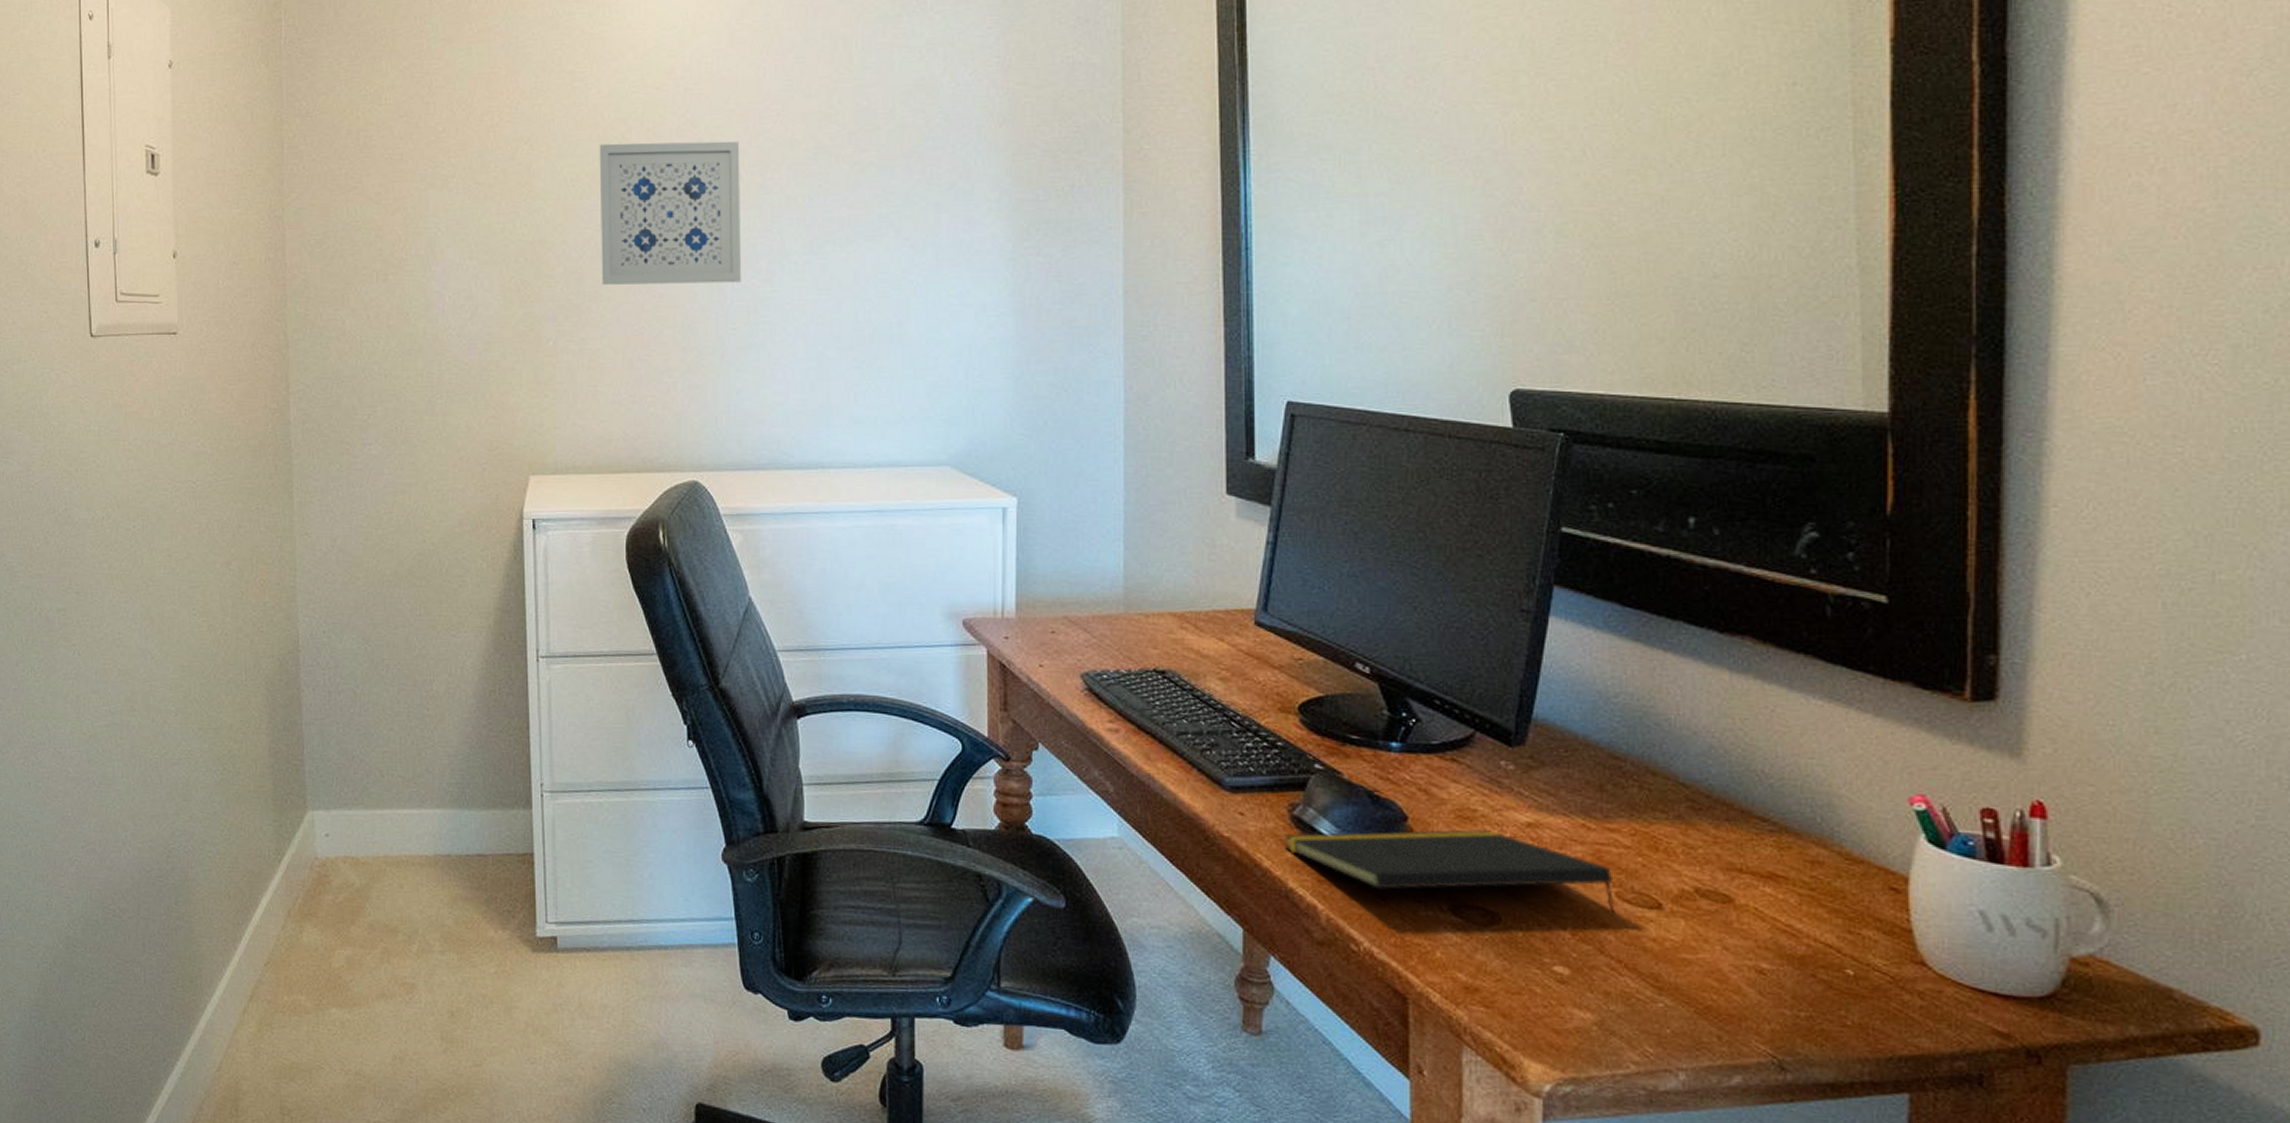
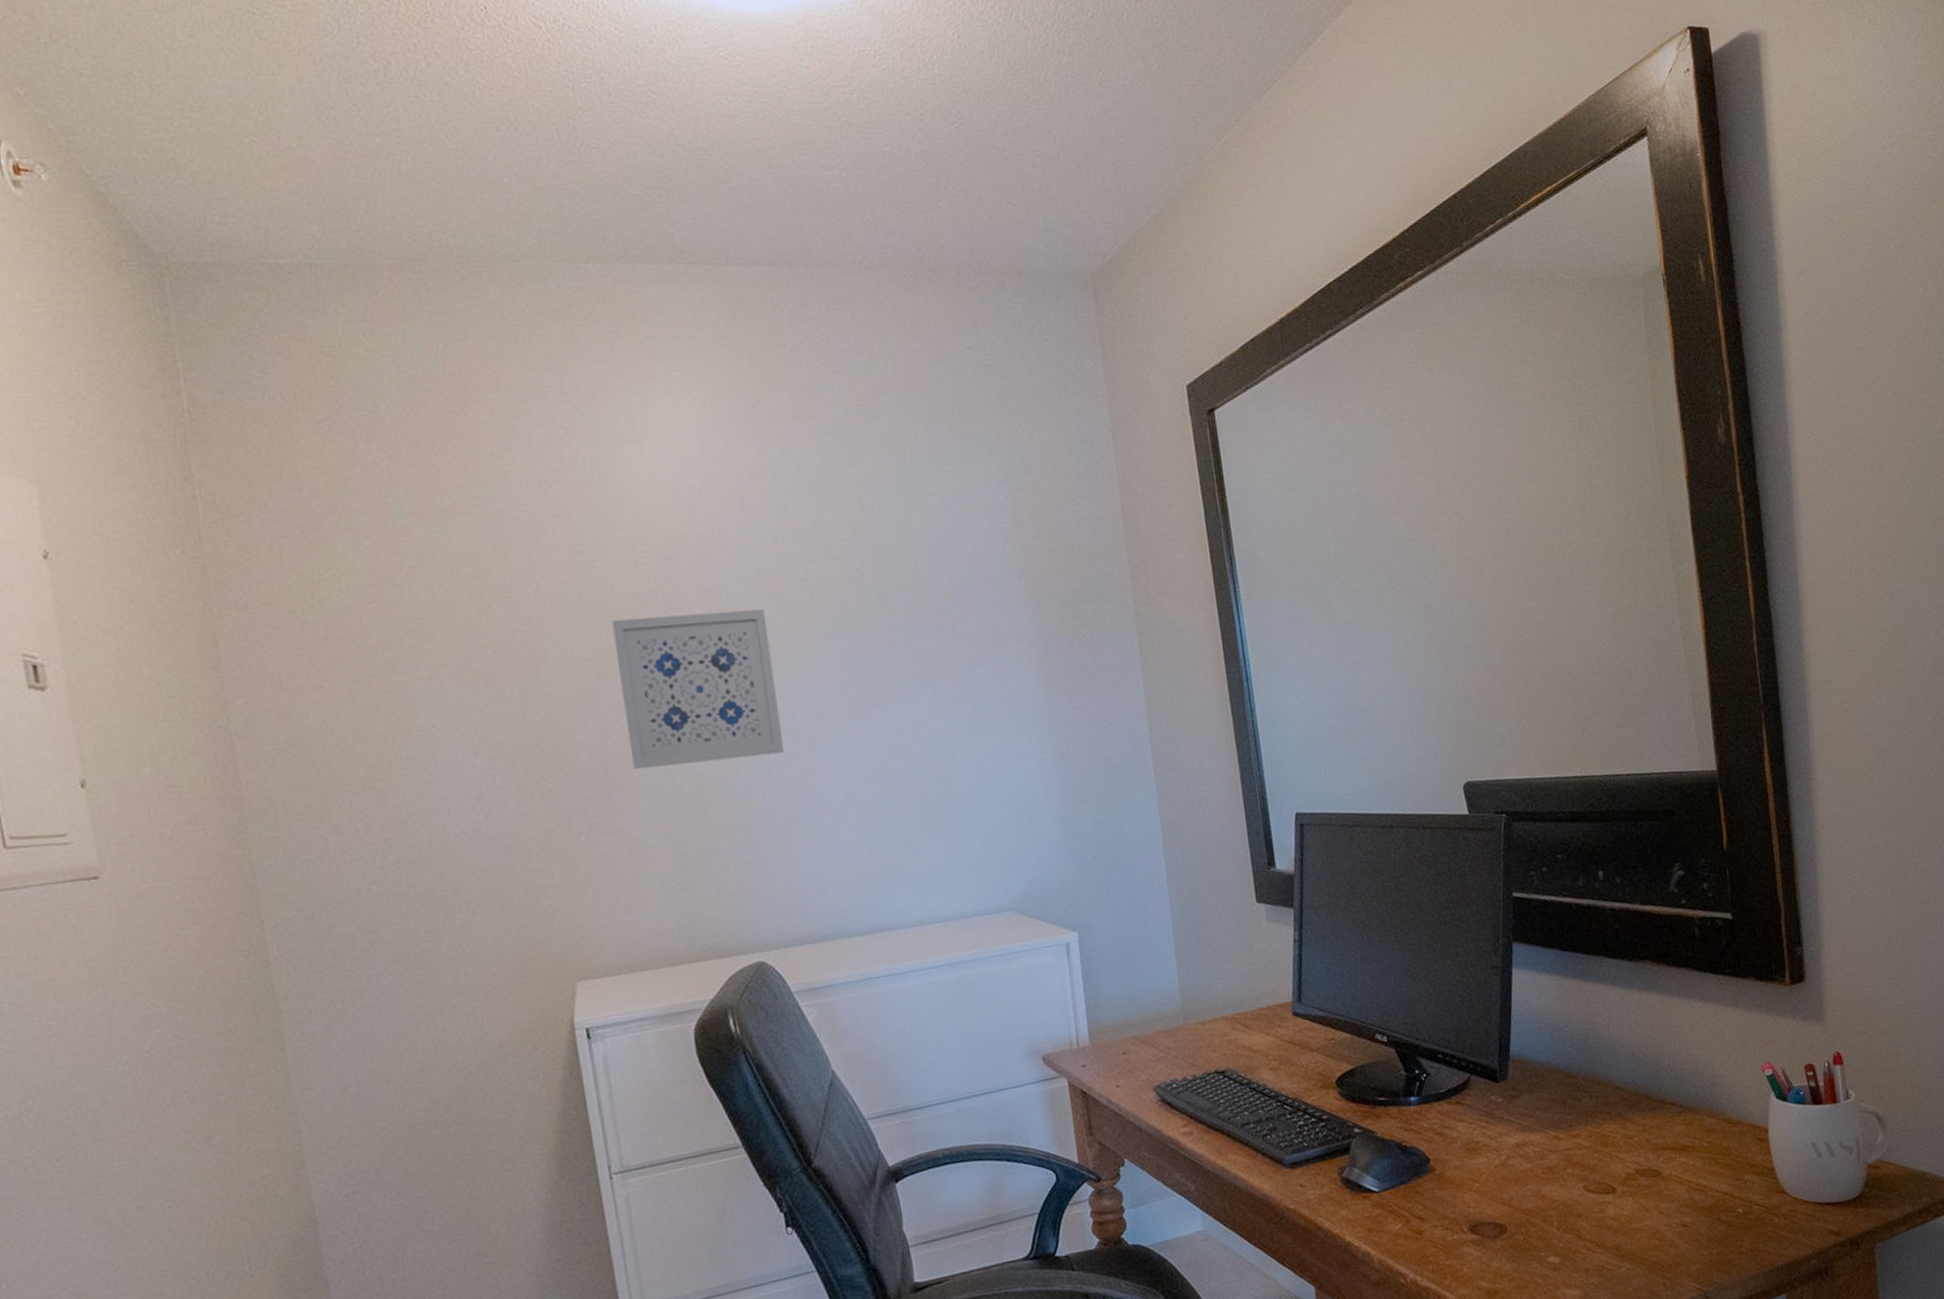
notepad: present [1284,828,1617,914] -> none [1337,1155,1586,1226]

